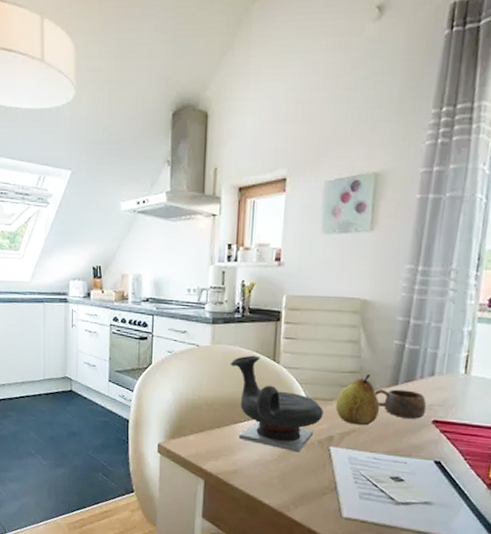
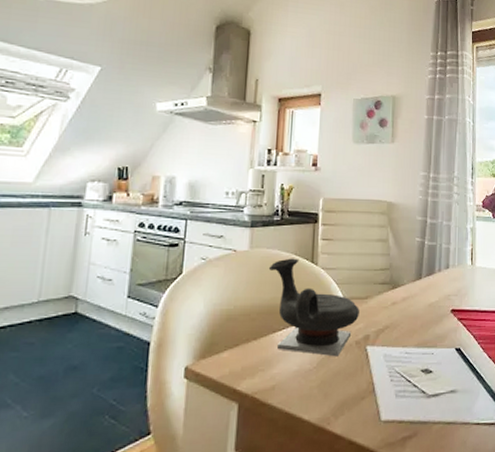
fruit: present [335,375,380,426] -> none [370,271,409,321]
cup: present [374,388,427,419] -> none [403,283,446,310]

